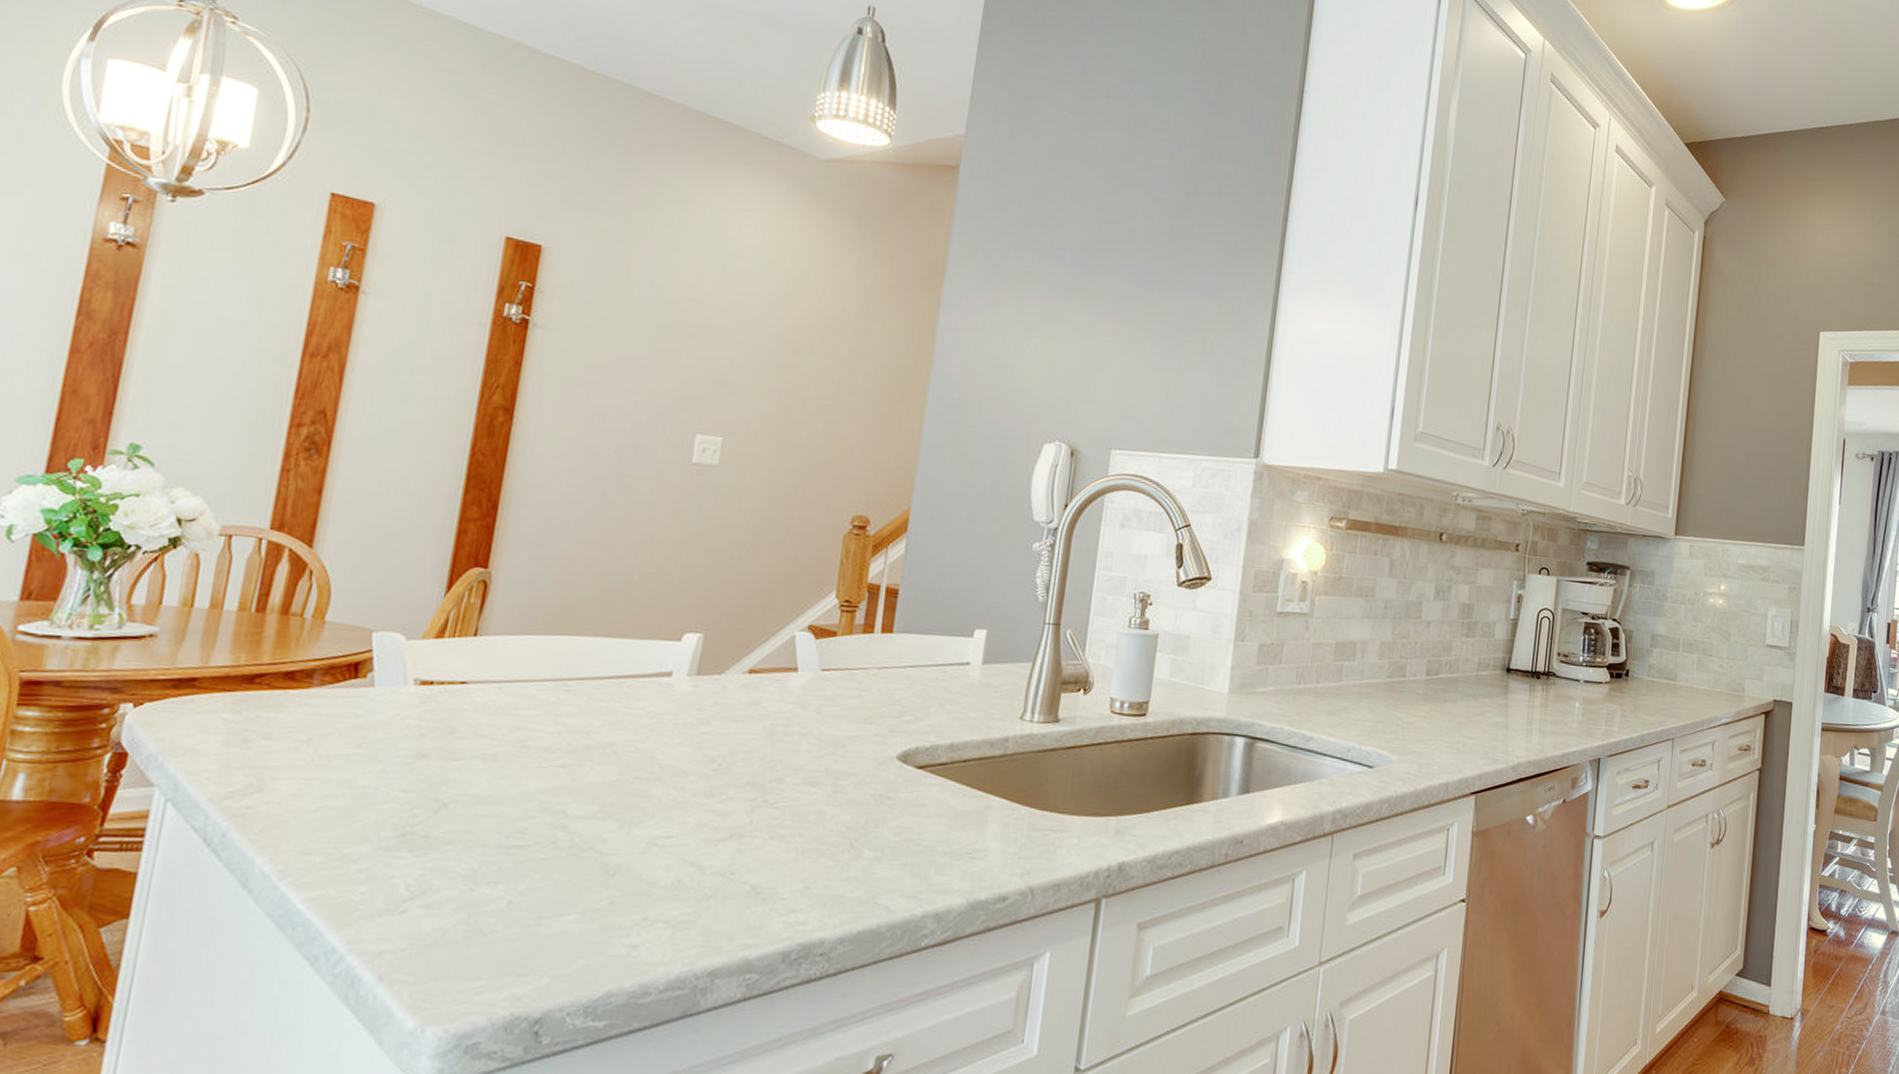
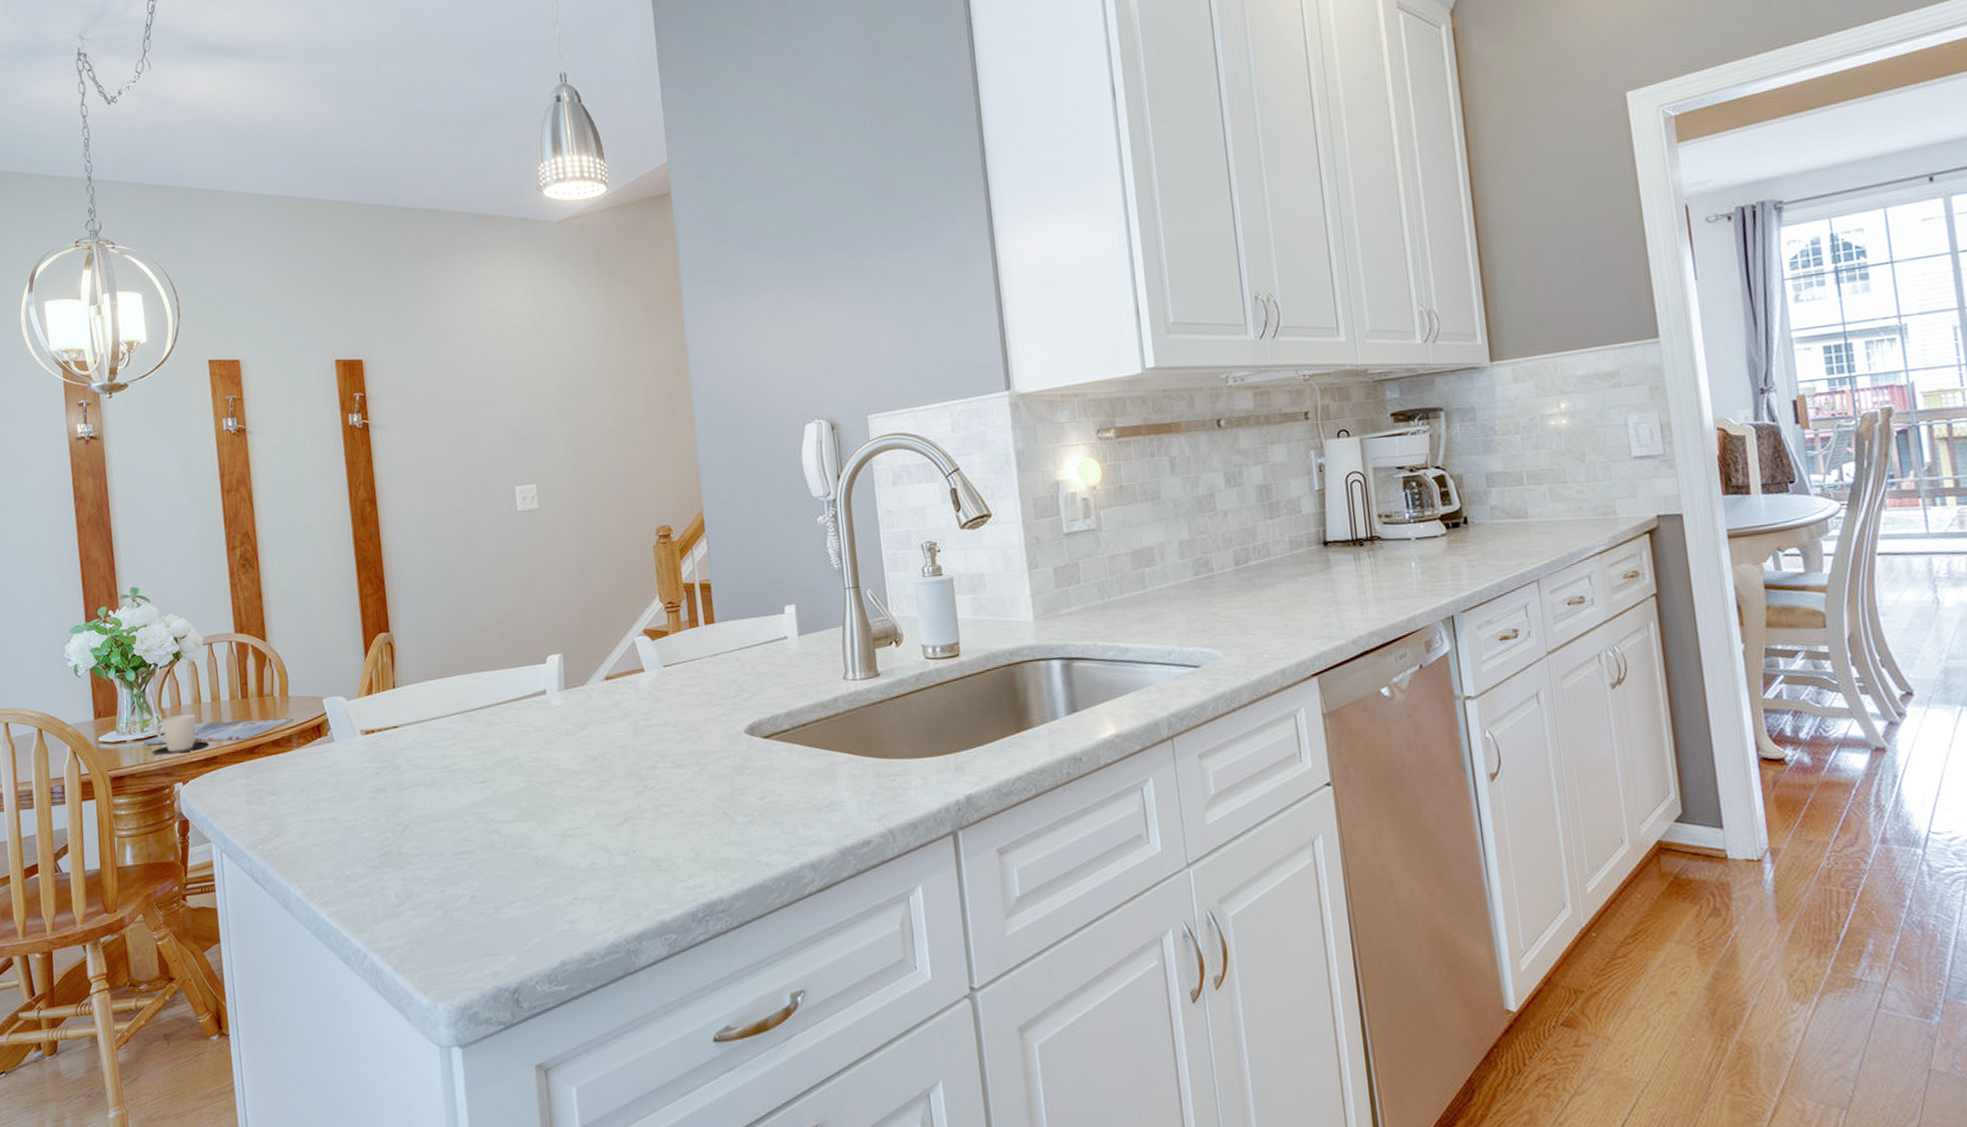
magazine: none [88,631,325,665] -> present [143,717,295,745]
cup: none [97,616,189,667] -> present [152,714,209,755]

